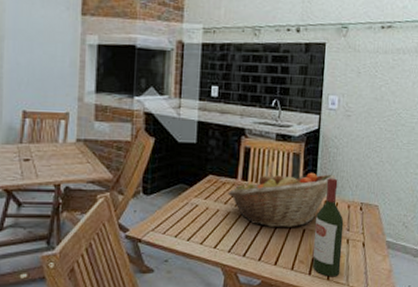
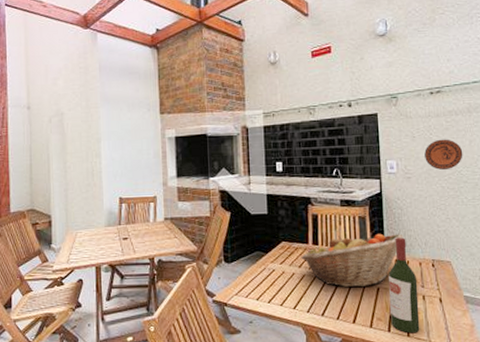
decorative plate: none [367,77,405,110] -> present [424,139,463,170]

